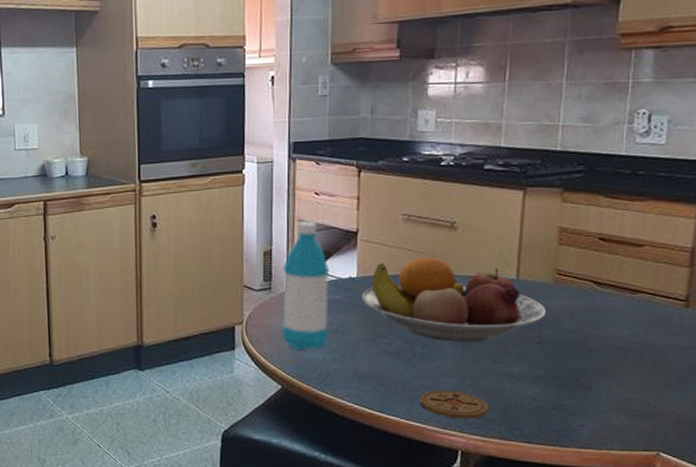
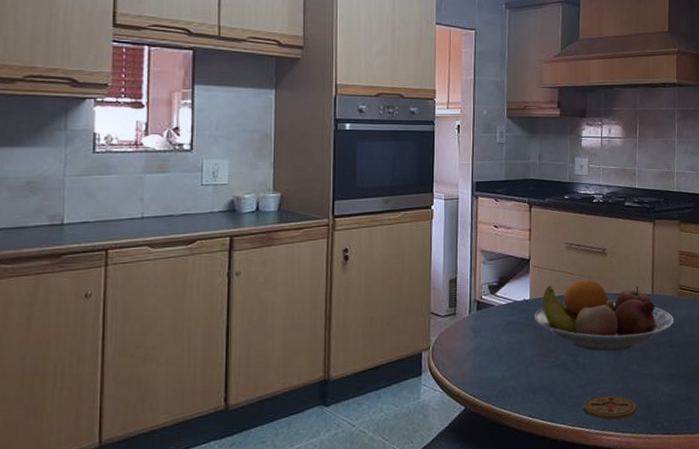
water bottle: present [282,221,330,351] -> none [465,251,507,371]

